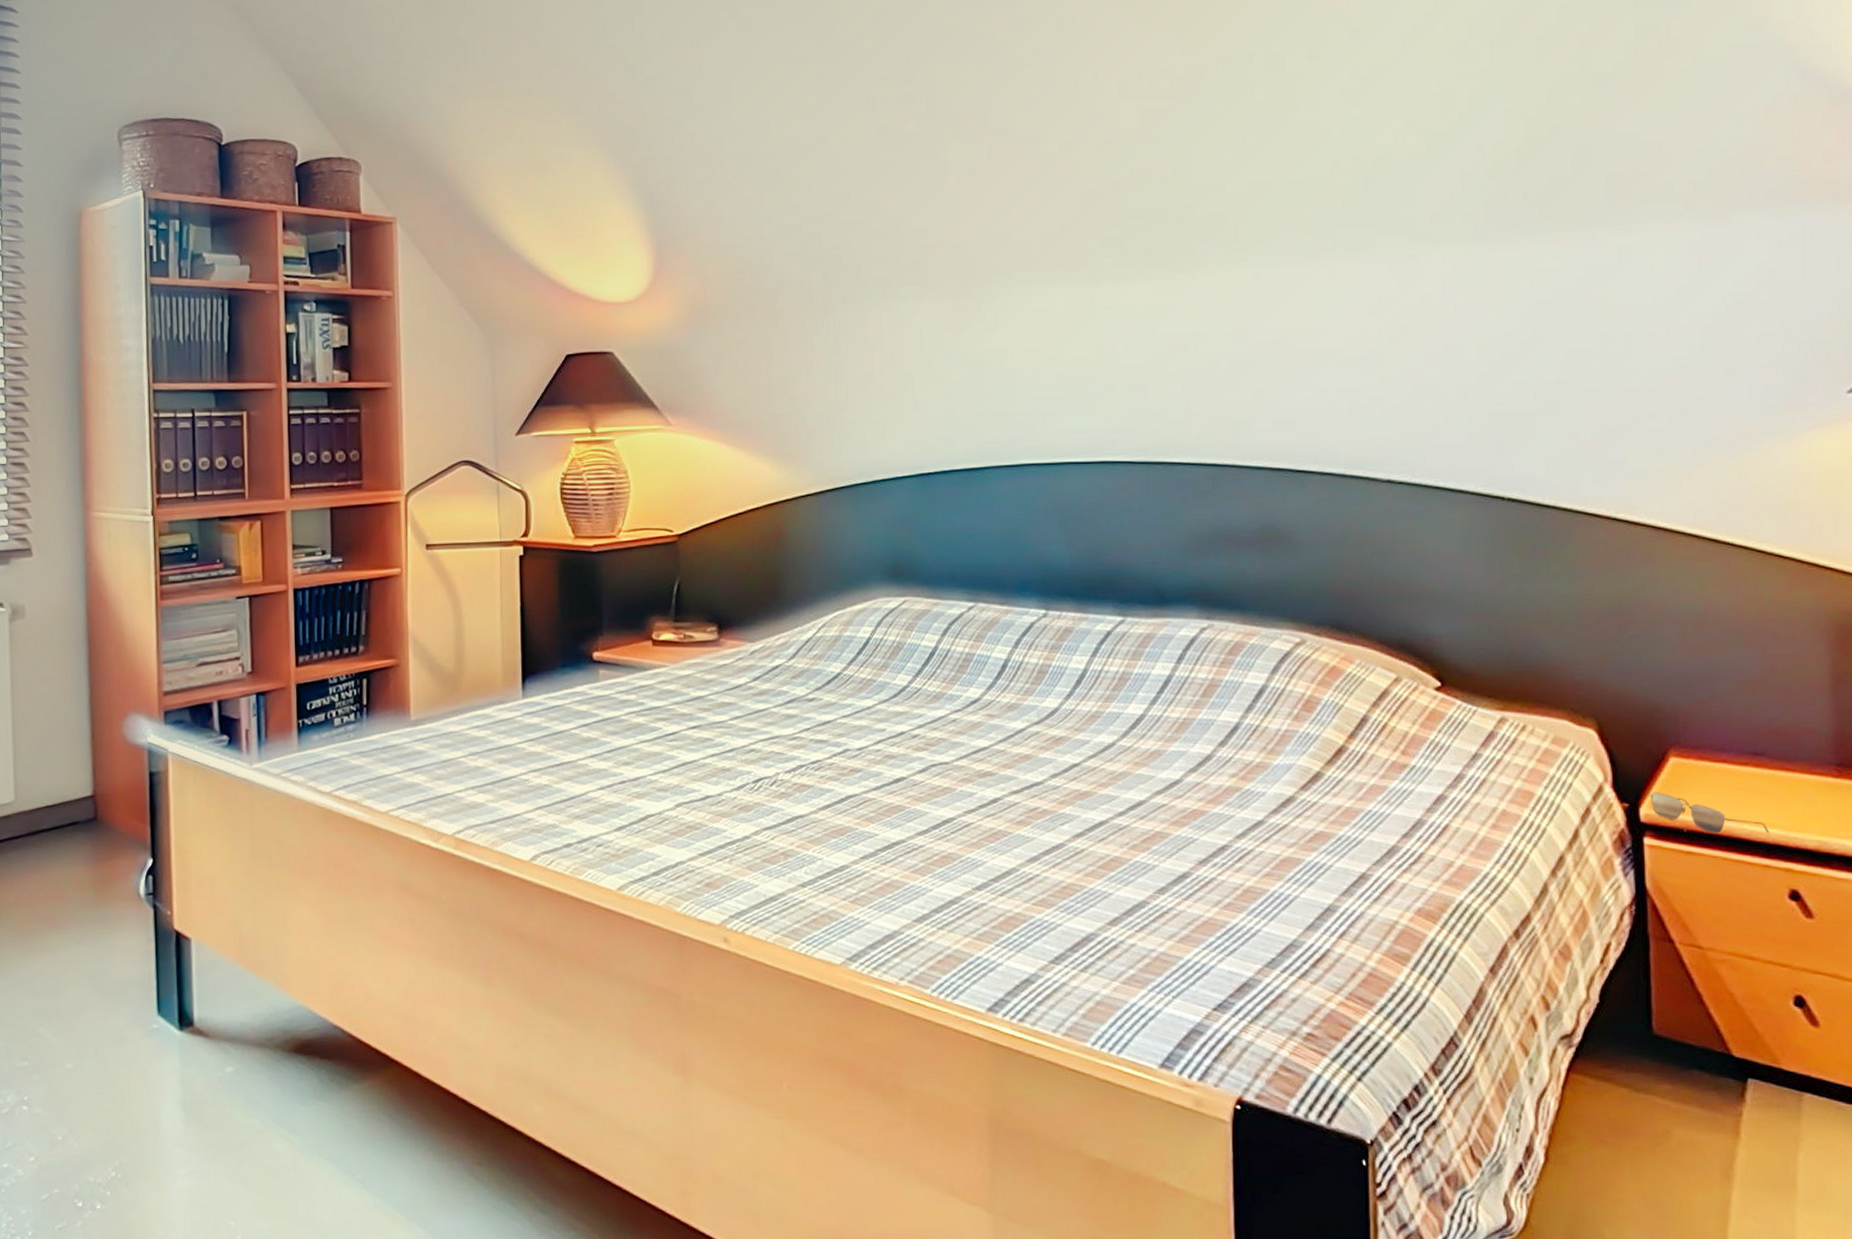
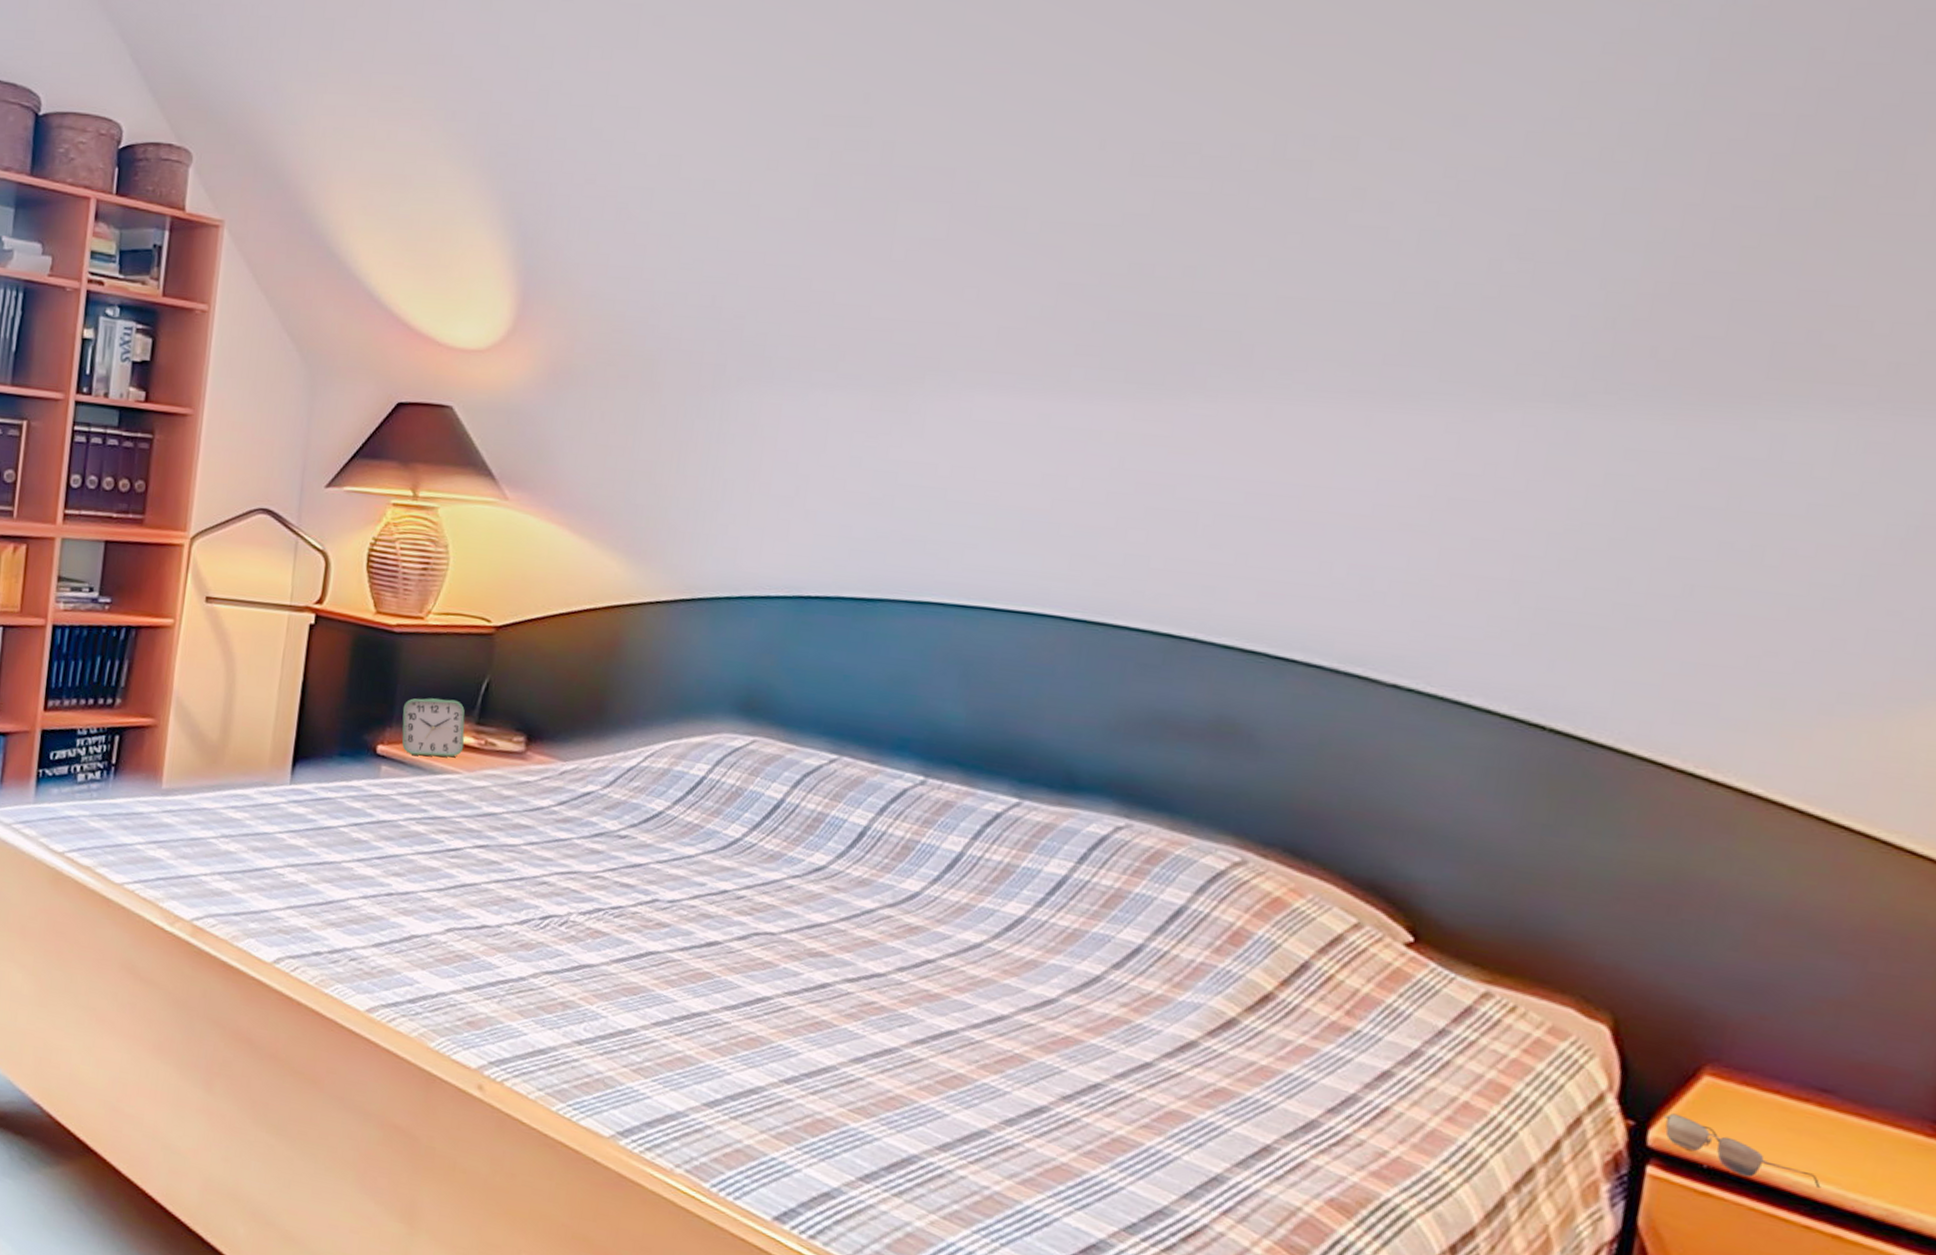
alarm clock: none [609,603,667,656] -> present [402,698,465,758]

